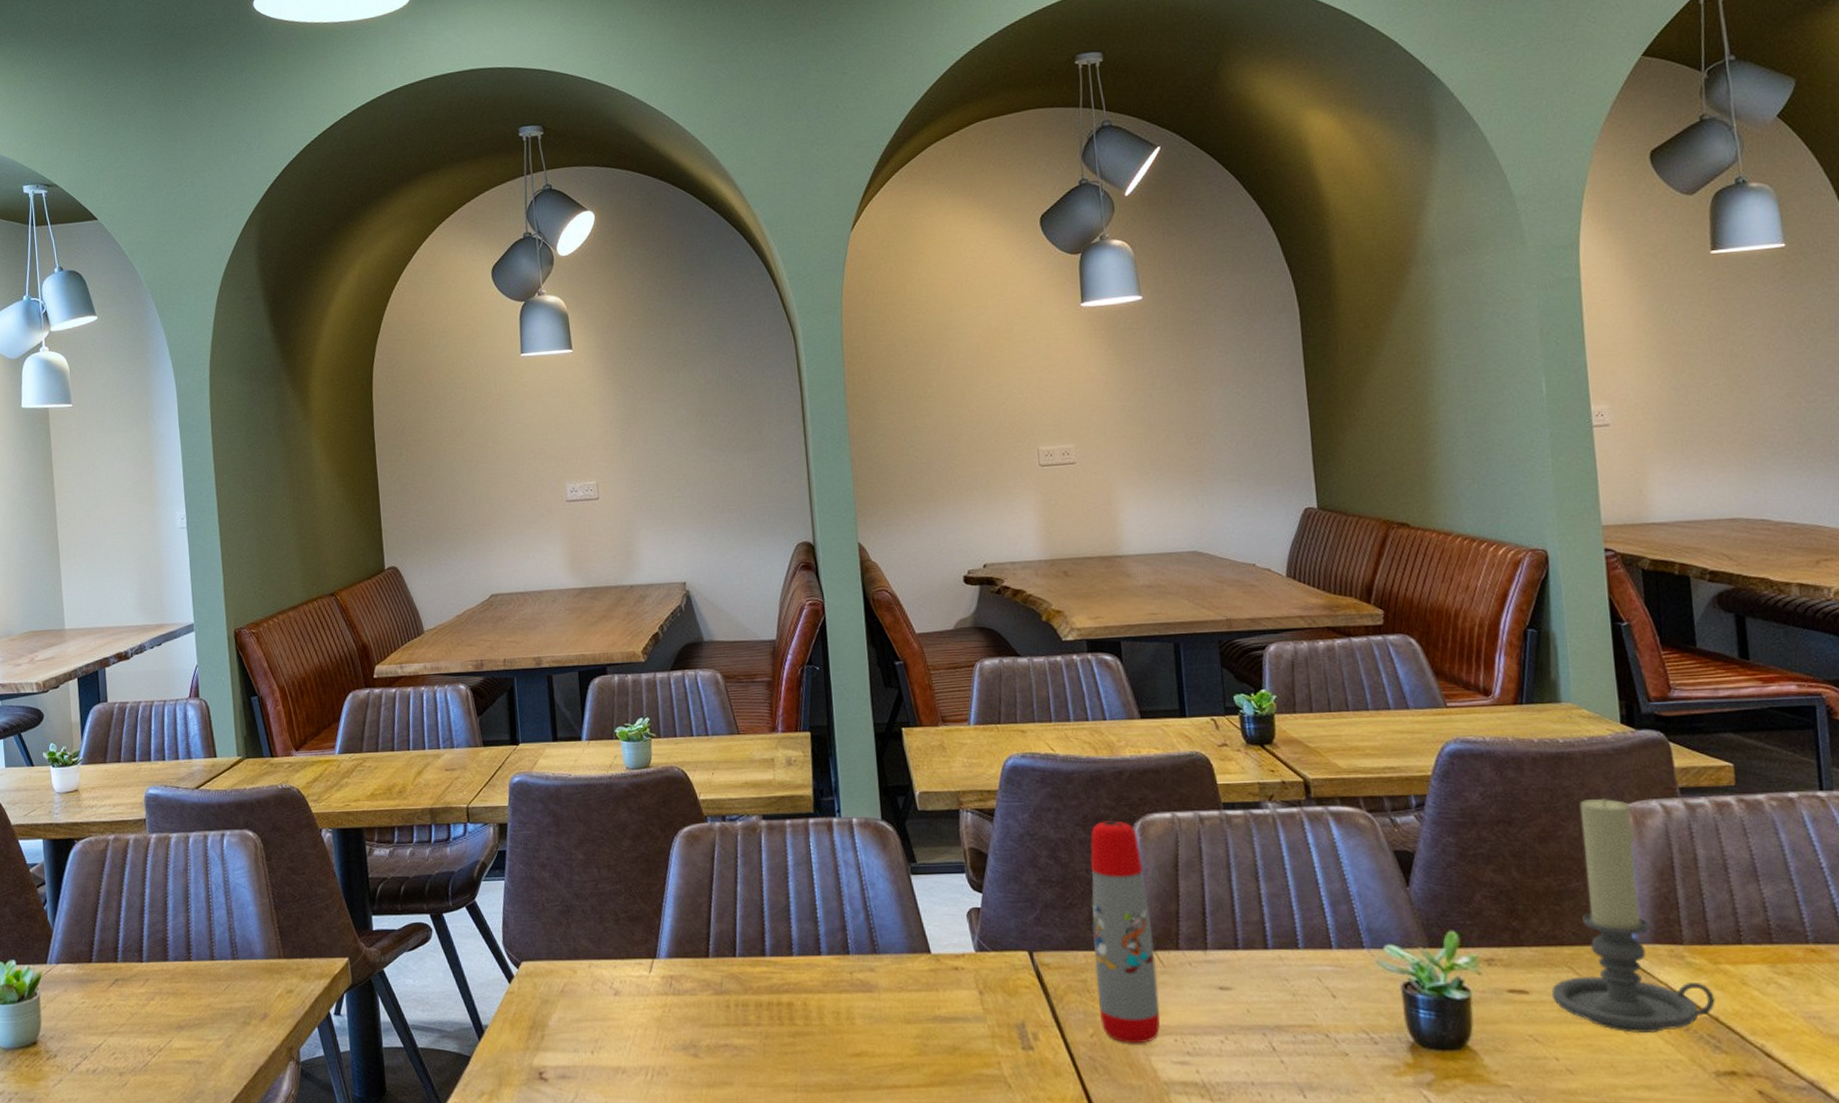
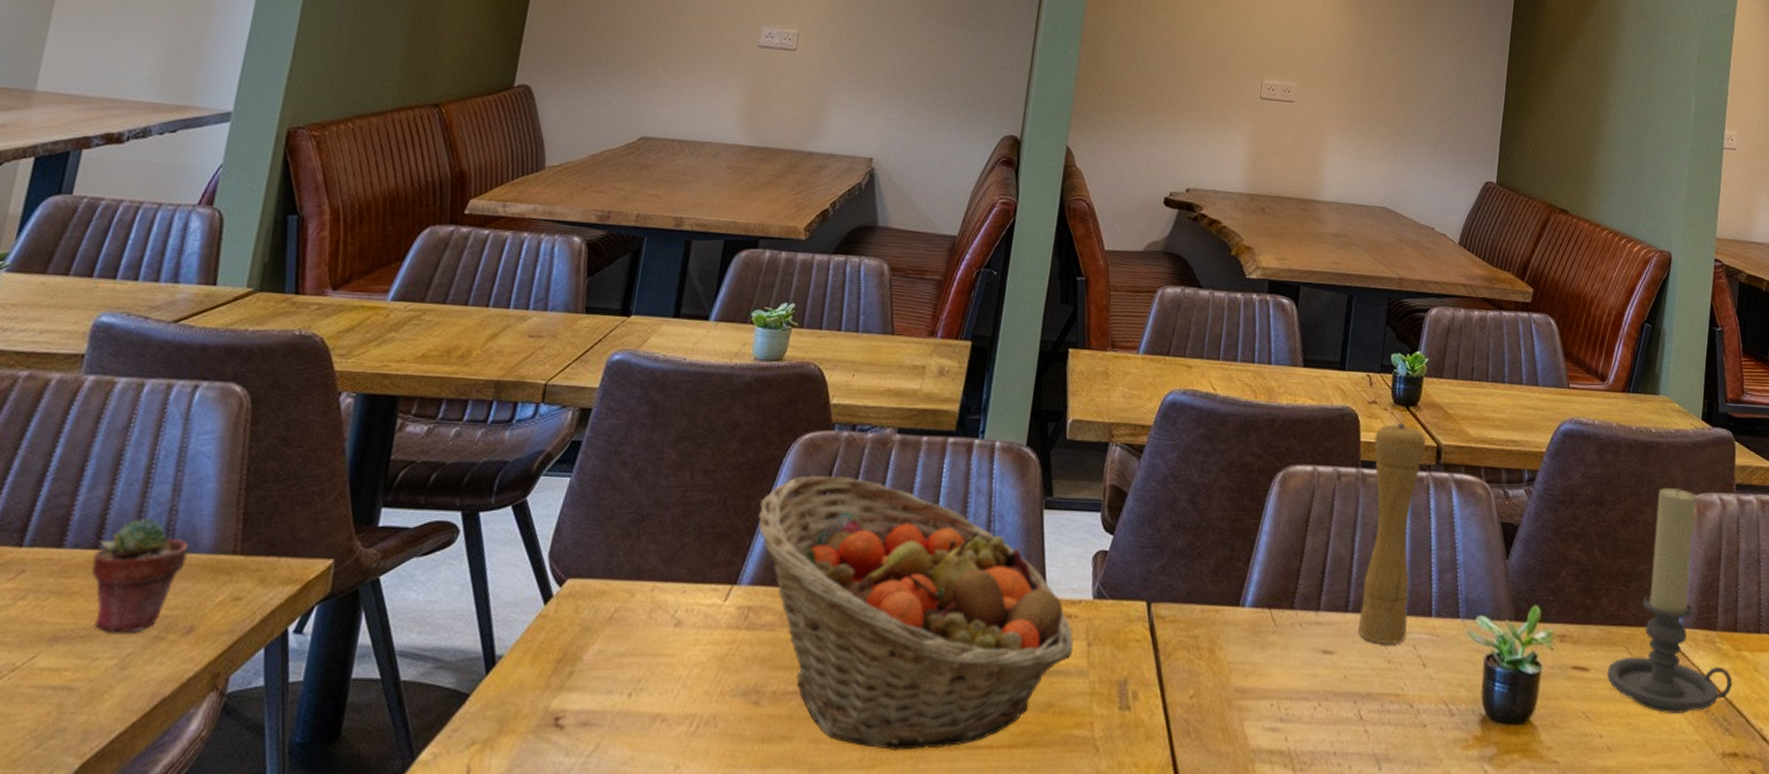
potted succulent: none [189,936,249,1021] -> present [92,518,189,633]
fruit basket: none [659,860,967,1091] -> present [758,475,1074,750]
water bottle: present [1090,820,1161,1043] -> none [1203,468,1278,707]
pepper mill: none [1232,763,1307,979] -> present [1357,423,1426,645]

